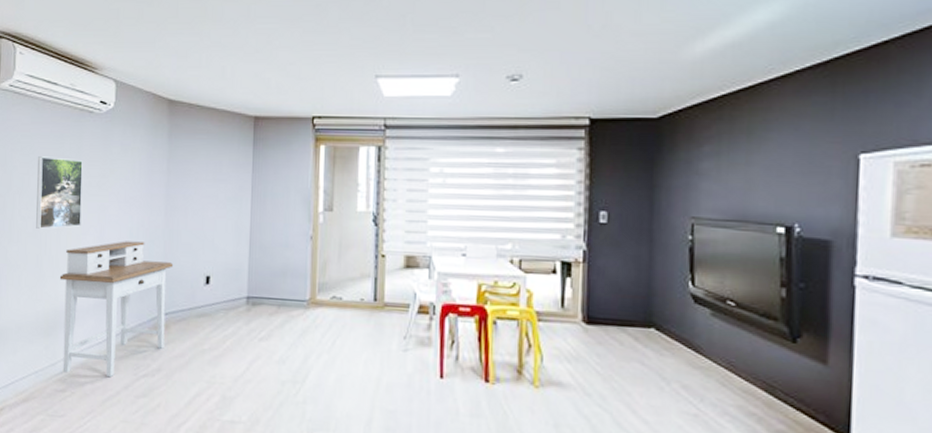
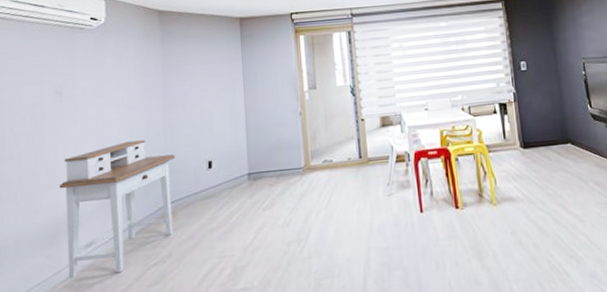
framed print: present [36,156,83,229] -> none [28,73,79,143]

